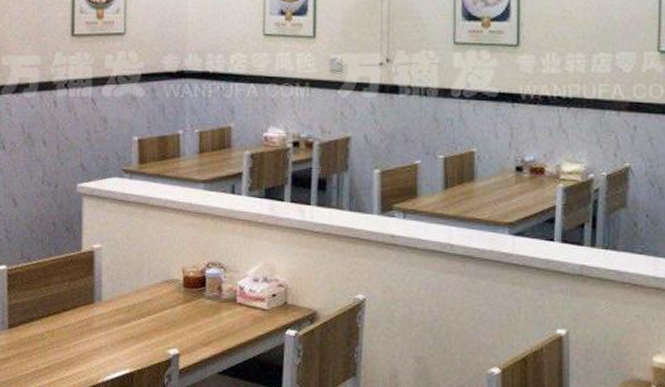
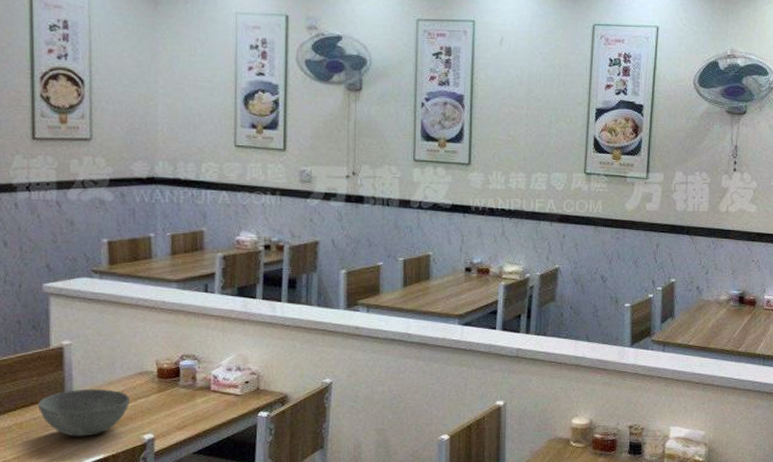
bowl: none [68,297,156,349] -> present [37,389,130,437]

